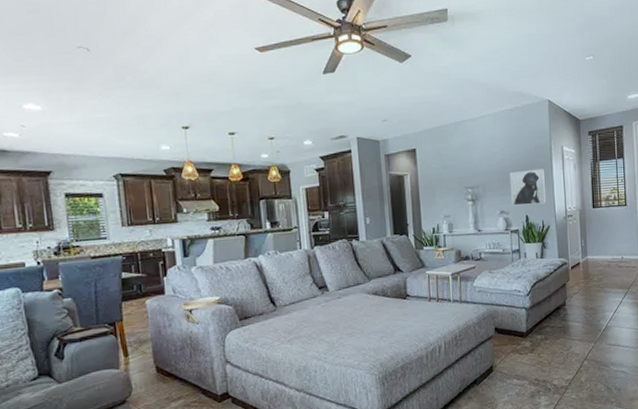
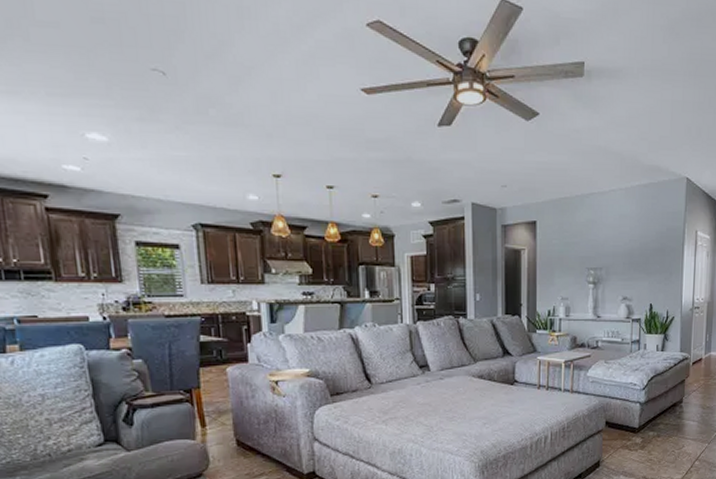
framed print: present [509,168,546,206] -> none [635,254,674,292]

